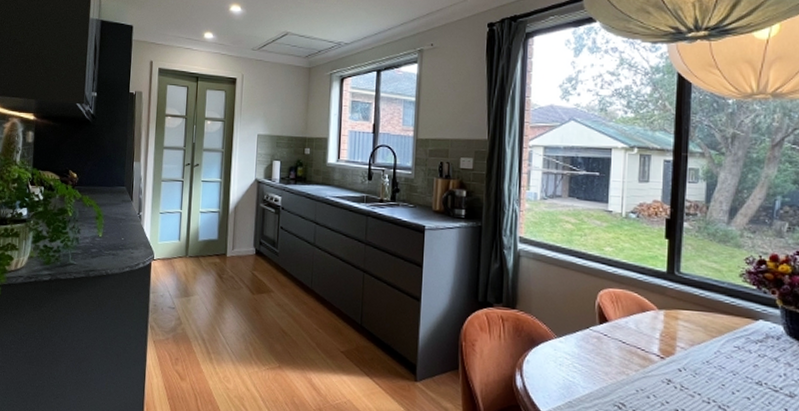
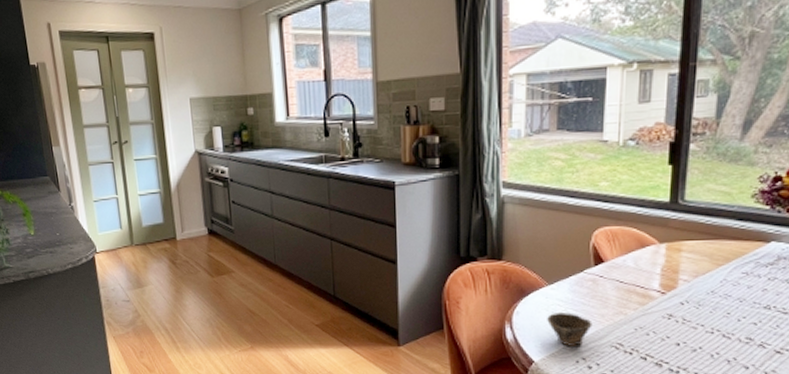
cup: none [555,365,597,402] -> present [547,312,593,346]

